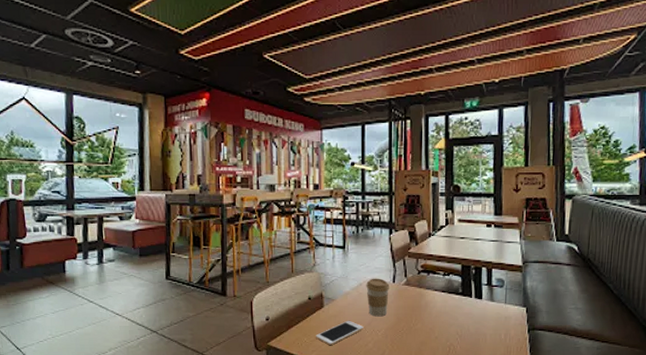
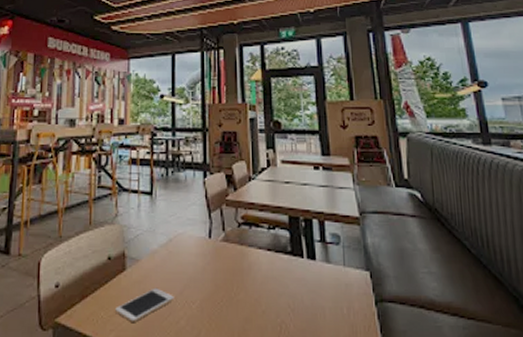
coffee cup: present [366,278,390,317] -> none [177,232,206,283]

